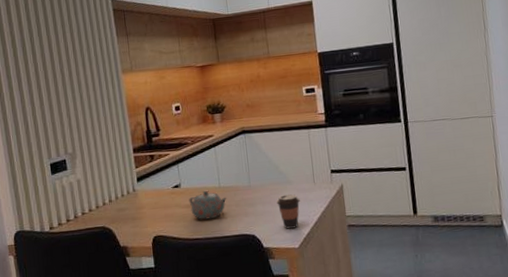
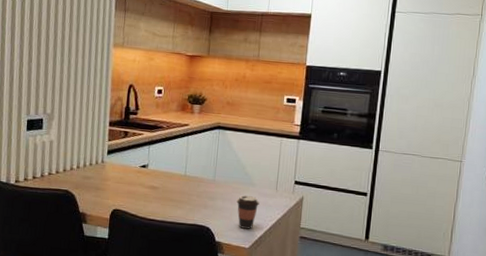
teapot: present [189,190,227,220] -> none [153,175,190,204]

